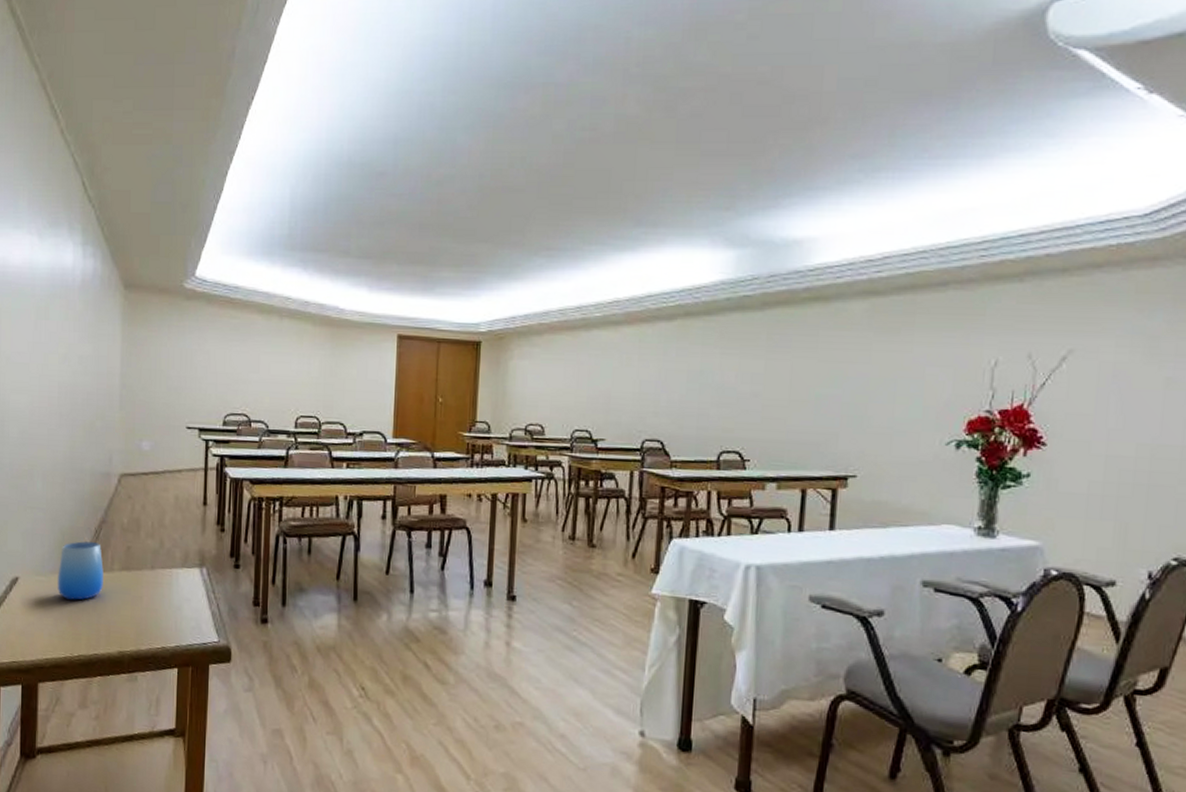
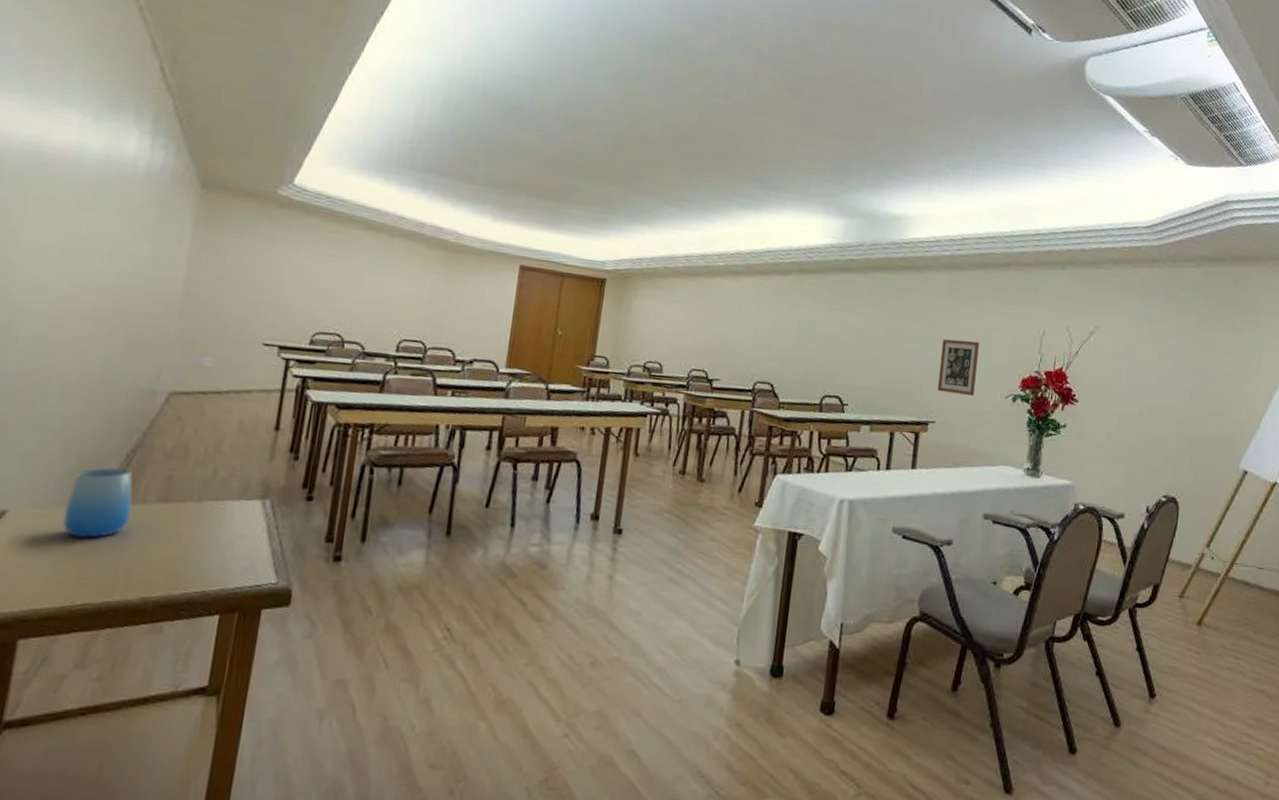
wall art: none [857,378,909,445] -> present [937,339,979,397]

